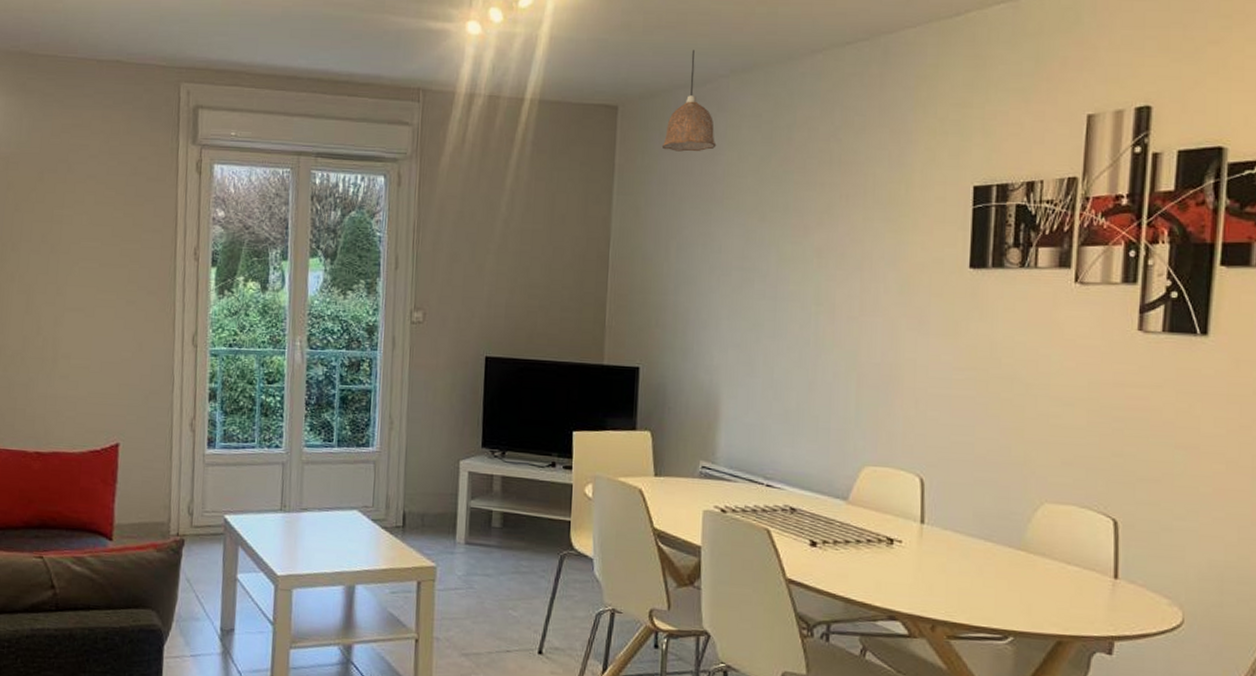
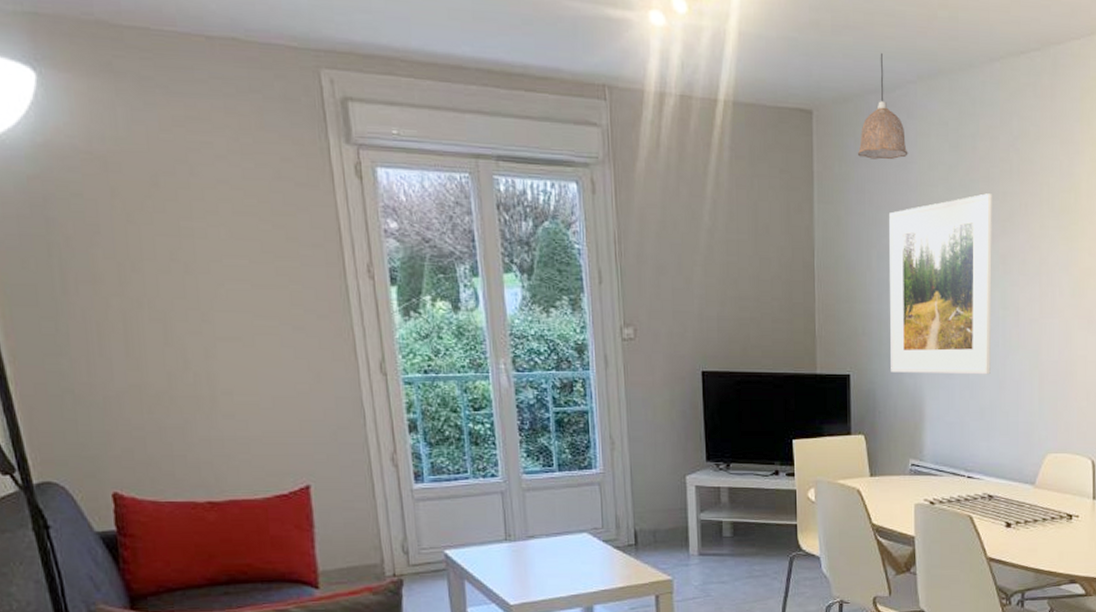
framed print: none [684,184,808,375] -> present [889,193,992,375]

